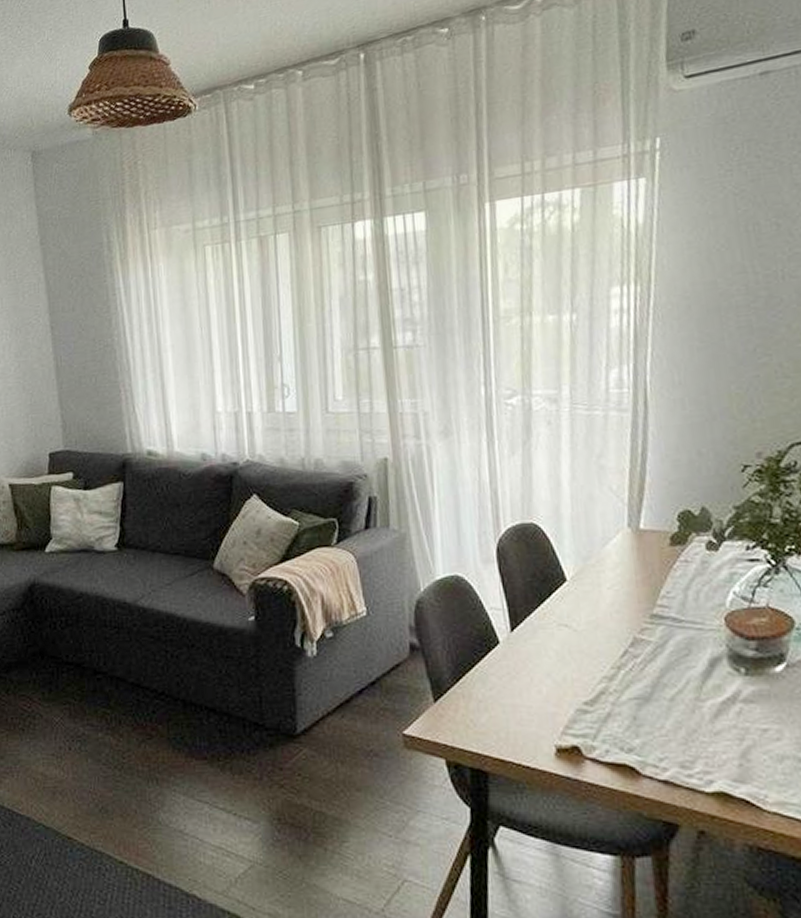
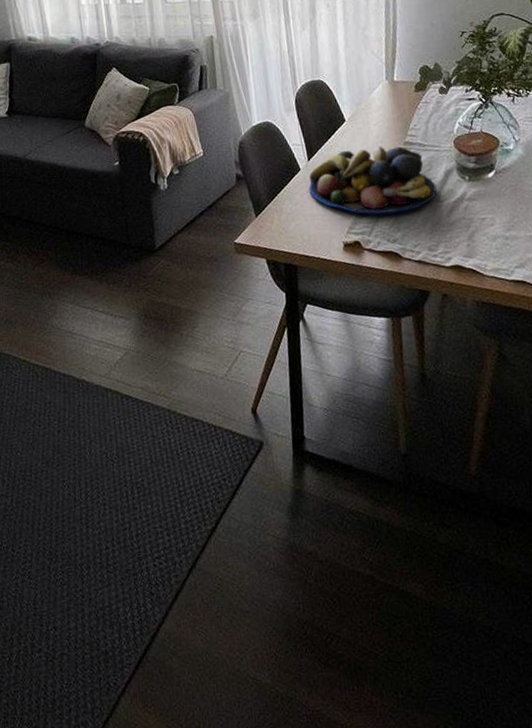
fruit bowl: none [510,618,697,712] -> present [309,146,437,215]

